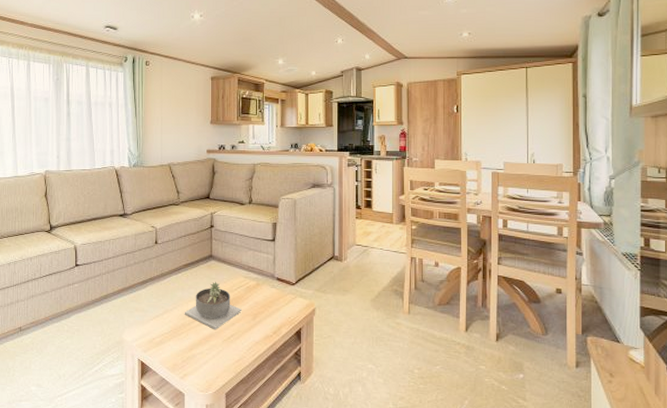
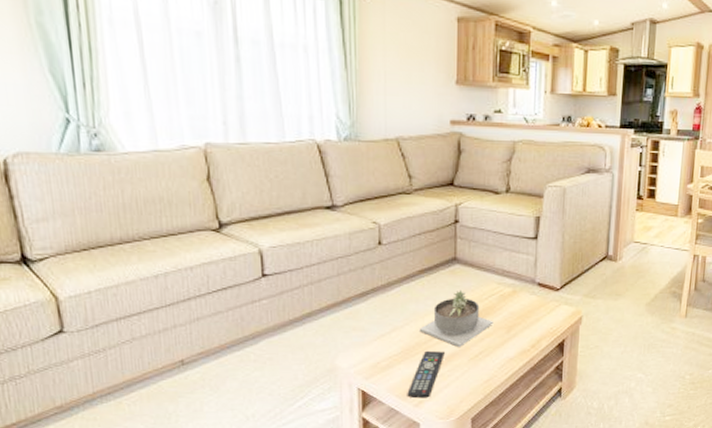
remote control: none [175,331,205,372] -> present [407,350,446,399]

